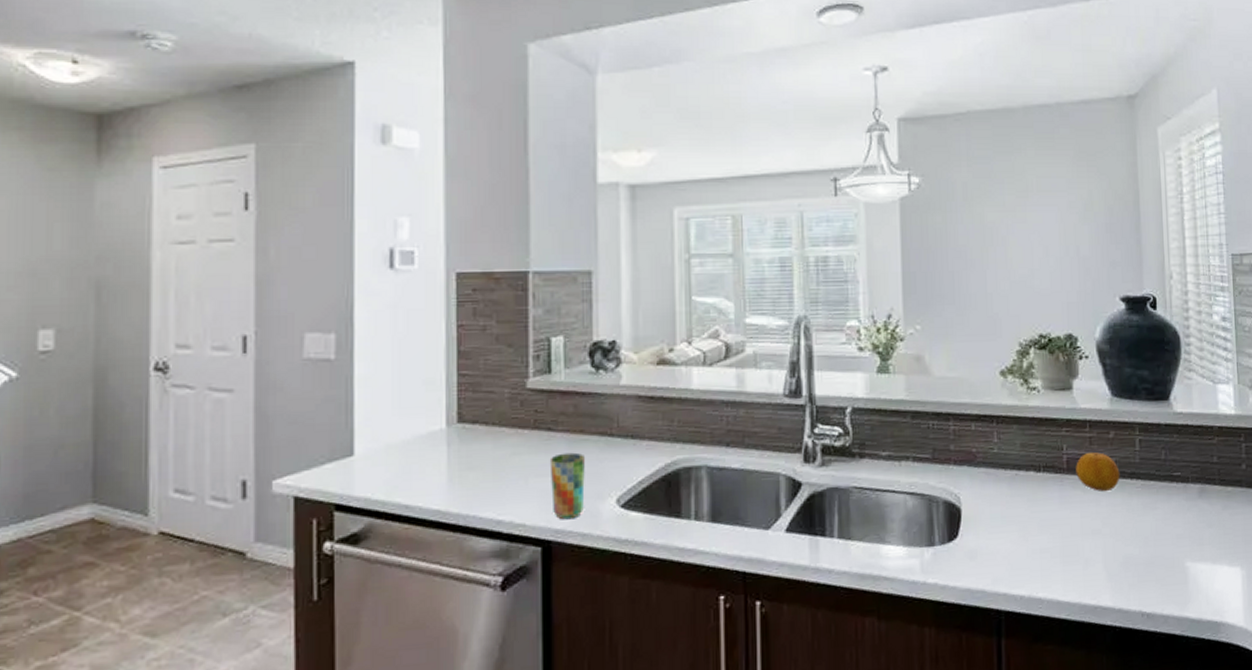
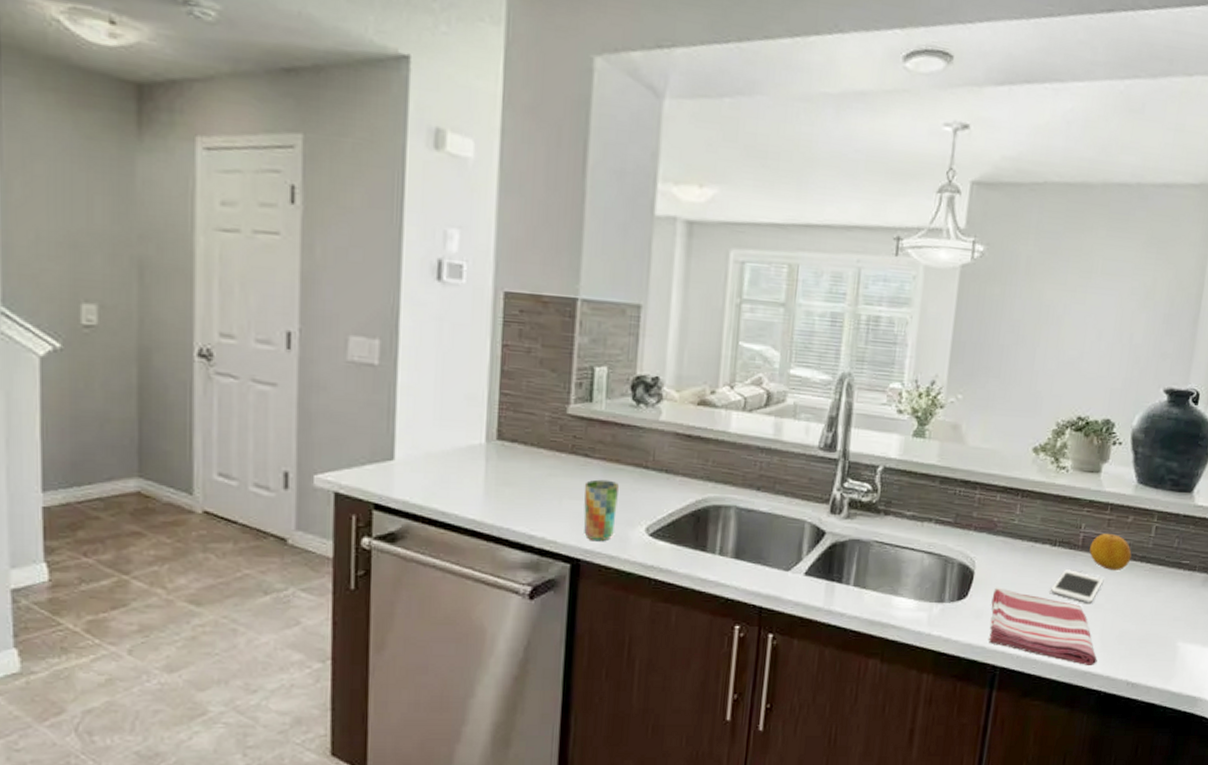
dish towel: none [984,522,1106,600] -> present [989,587,1098,667]
cell phone: none [1044,495,1096,530] -> present [1051,570,1103,603]

